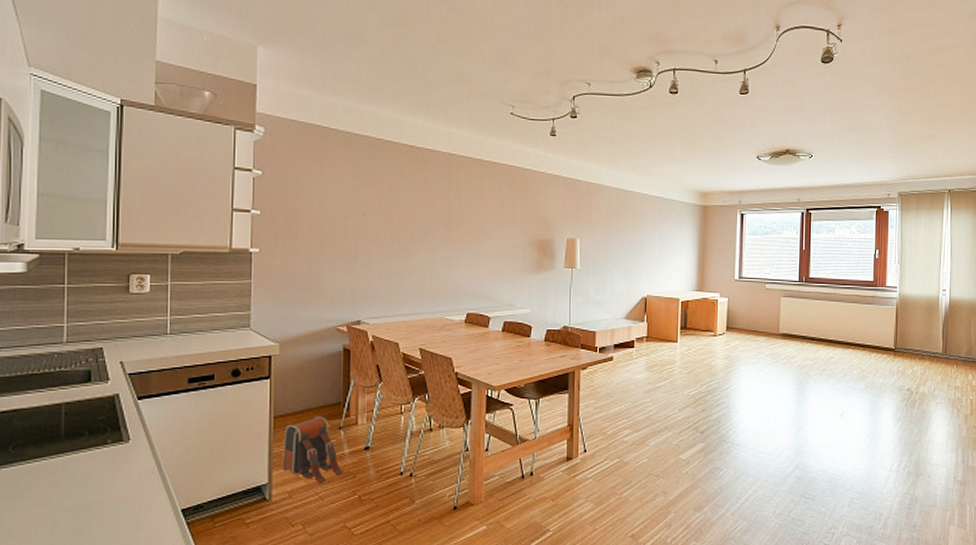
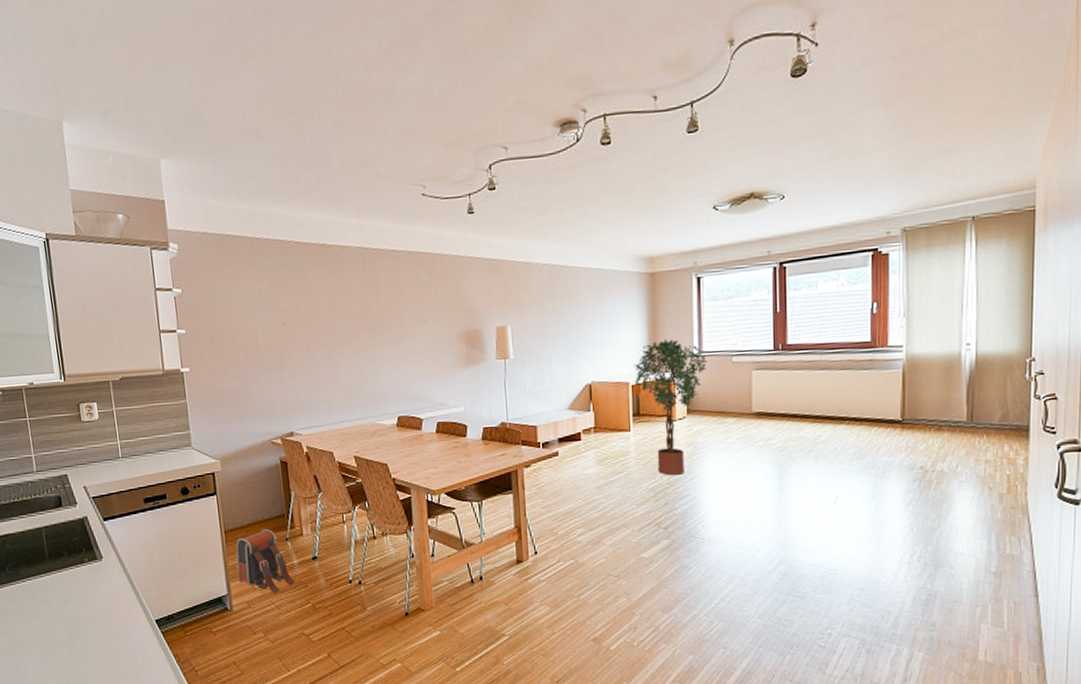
potted tree: none [684,263,746,384] -> present [634,338,708,476]

